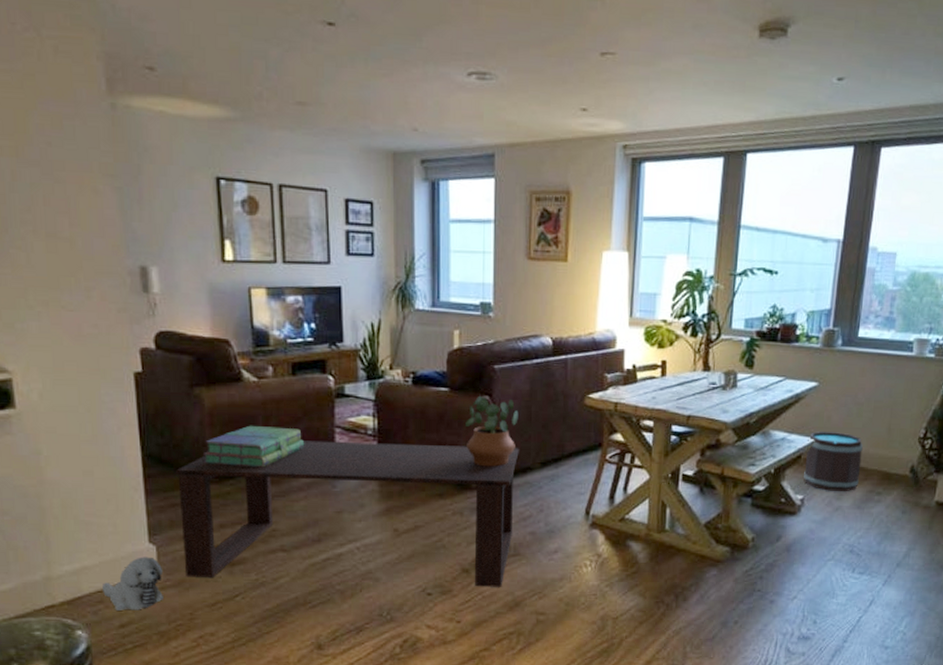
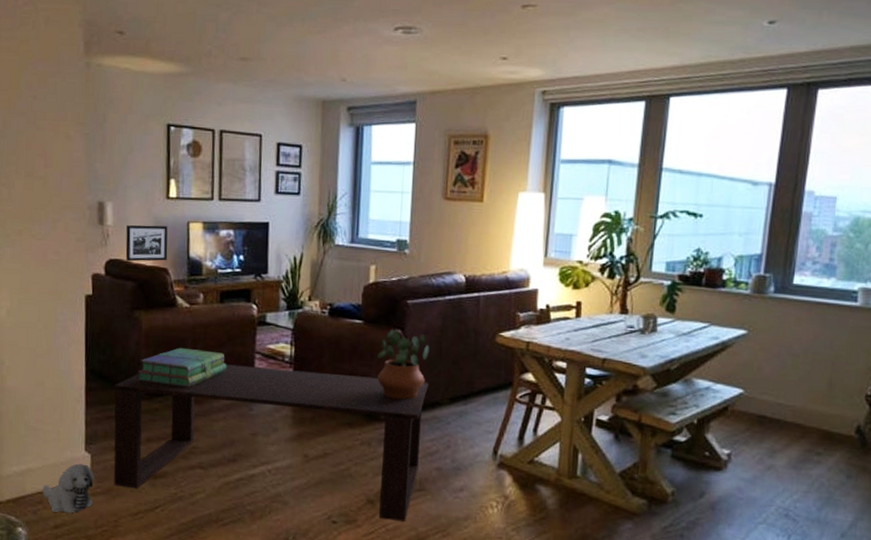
picture frame: none [177,292,228,334] -> present [125,225,168,262]
bucket: present [804,432,863,492] -> none [731,382,799,450]

